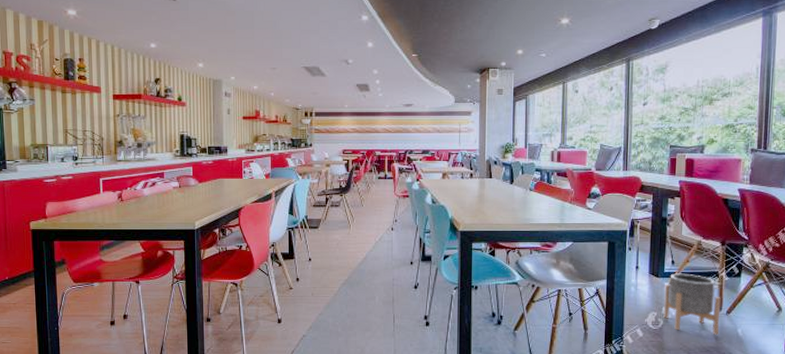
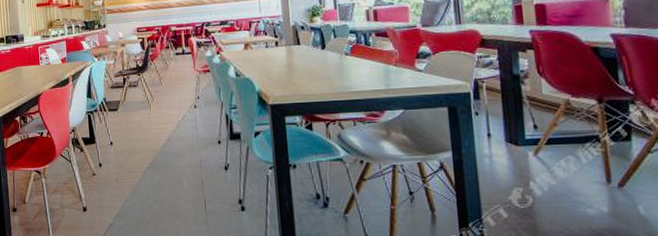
planter: present [663,273,721,336] -> none [528,139,612,215]

